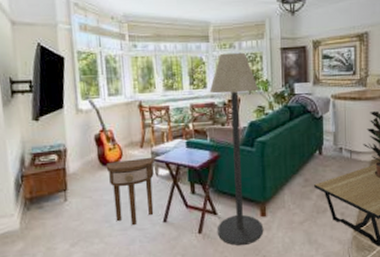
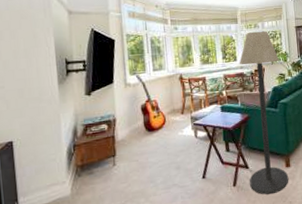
side table: present [106,156,156,226] -> none [151,121,195,184]

